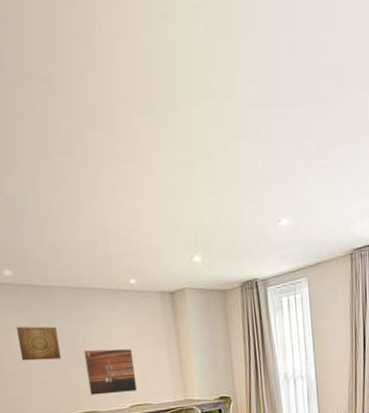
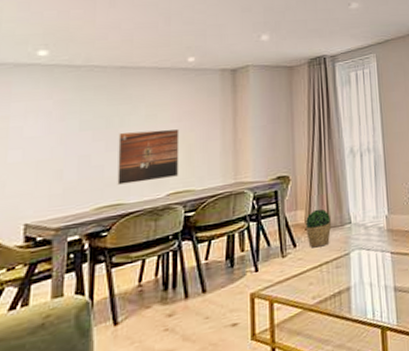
wall art: present [16,326,61,361] -> none [35,108,90,149]

